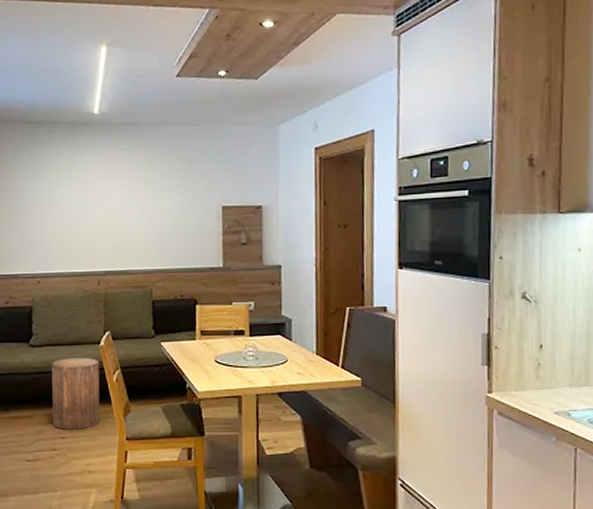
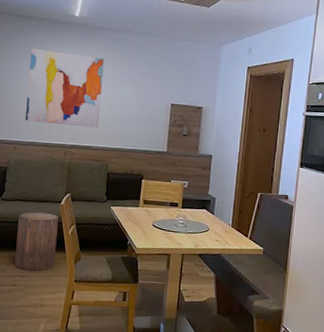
wall art: none [46,159,136,248] -> present [25,48,104,128]

